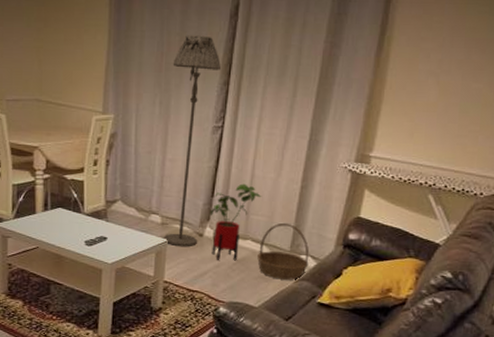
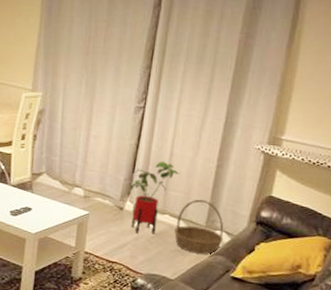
floor lamp: present [163,35,222,246] -> none [85,22,145,219]

